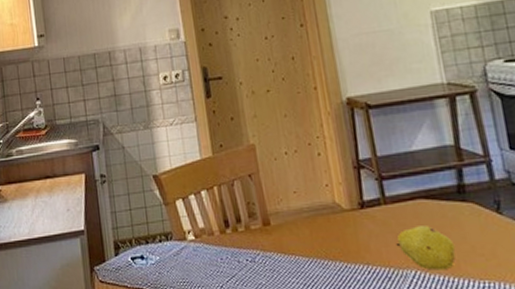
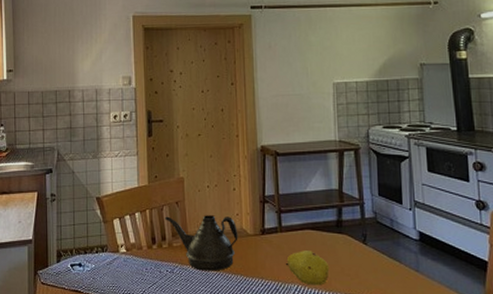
teapot: none [236,188,331,258] -> present [164,215,238,271]

